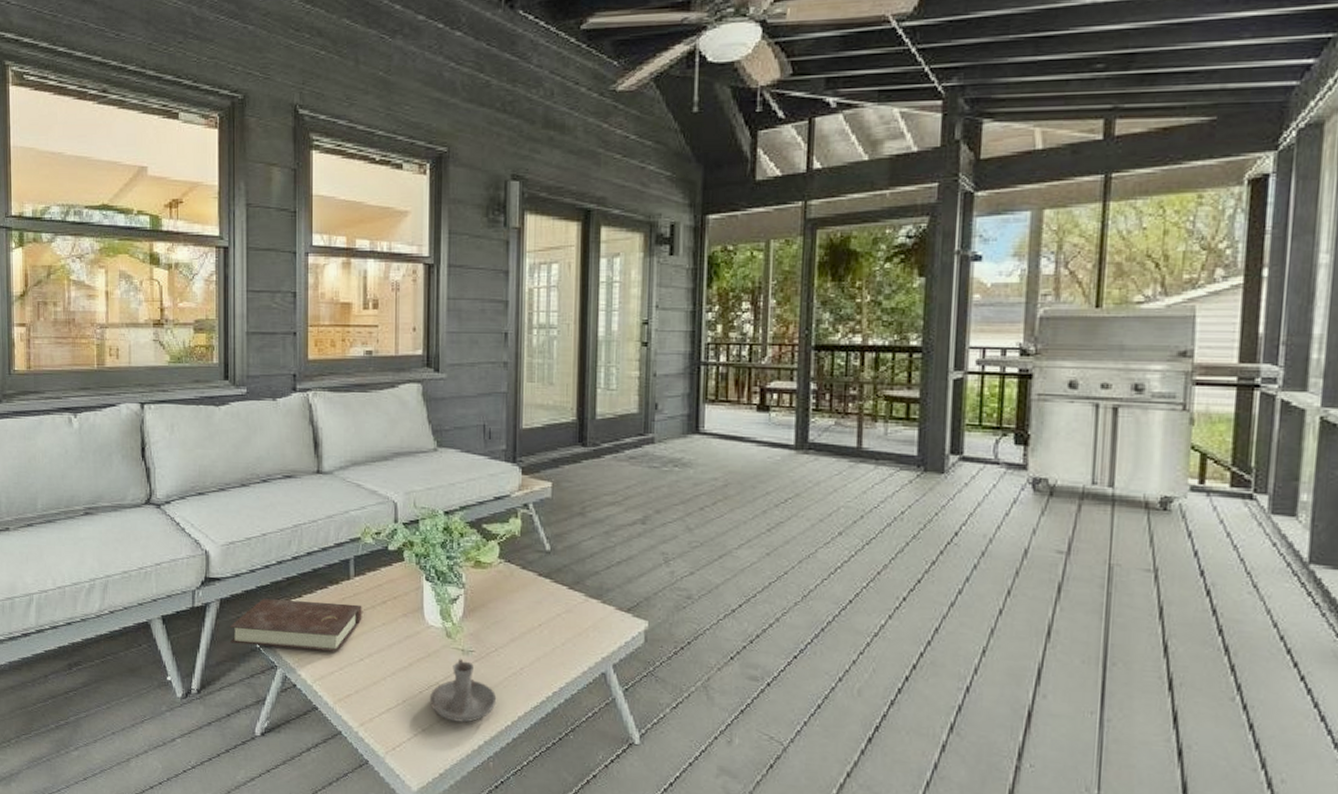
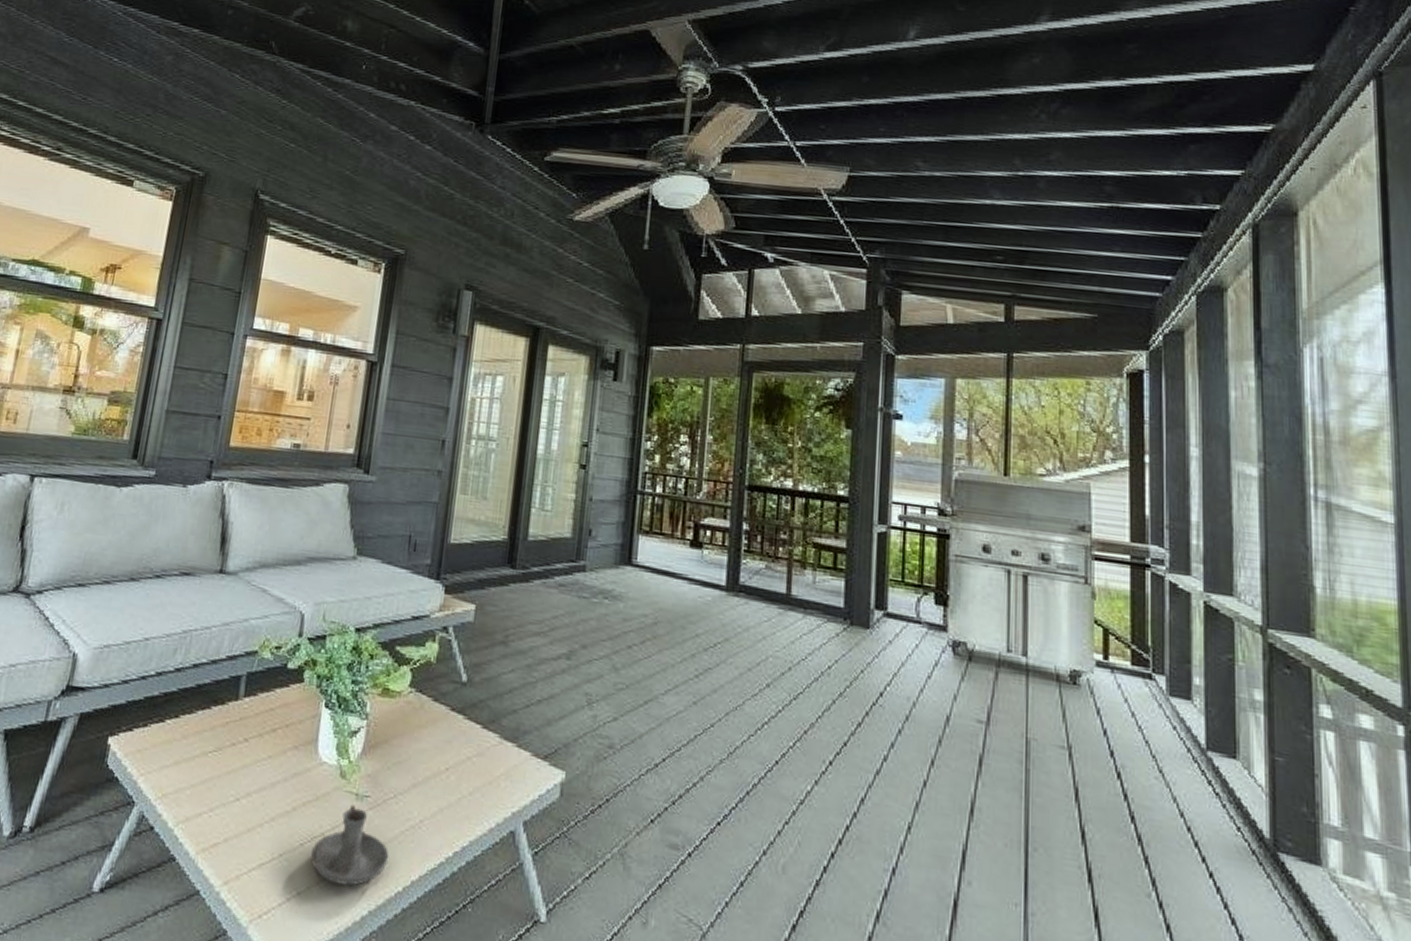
book: present [229,598,362,653] -> none [81,716,248,789]

